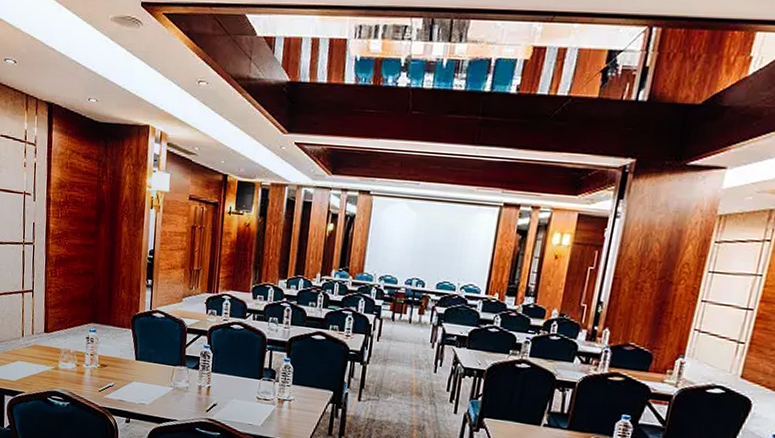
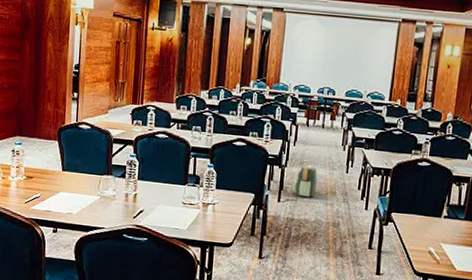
backpack: none [375,363,403,398] -> present [293,165,318,198]

